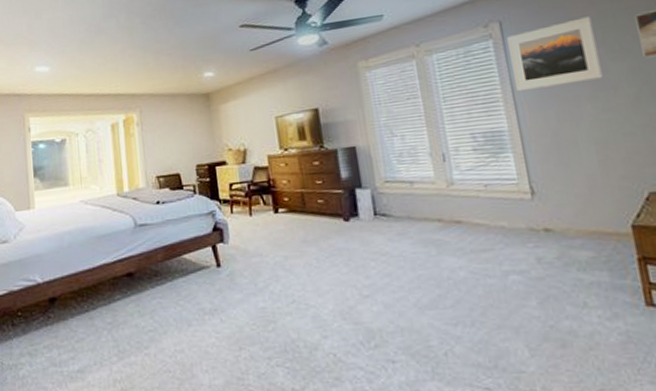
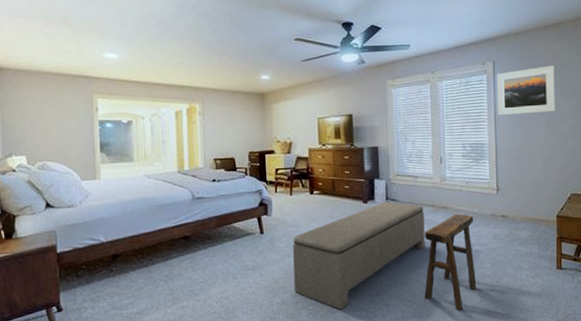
bench: none [258,218,437,368] -> present [293,202,425,310]
stool: none [433,229,522,369] -> present [424,214,477,310]

